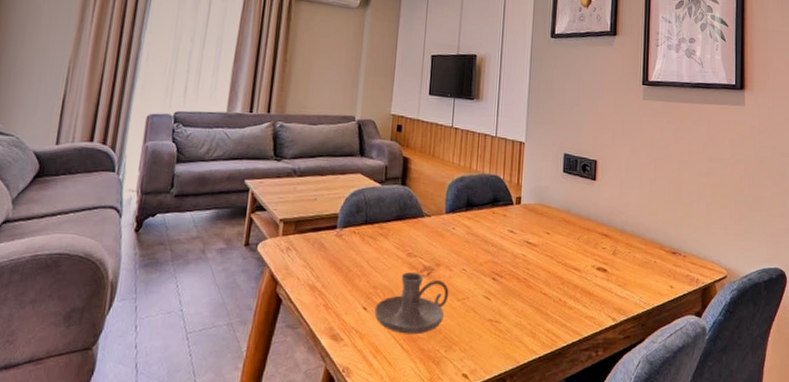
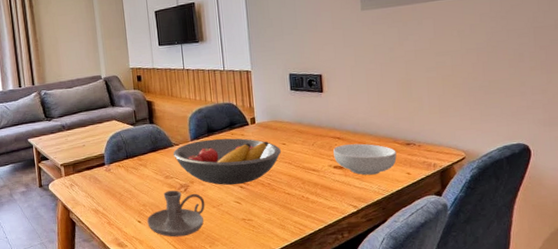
fruit bowl: none [422,214,545,276] -> present [173,138,282,185]
cereal bowl: none [598,244,662,283] -> present [333,143,397,175]

